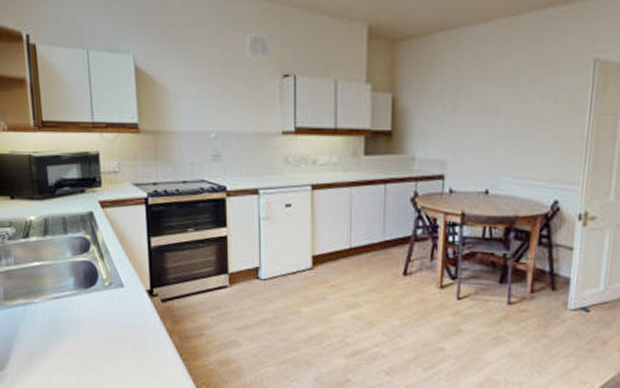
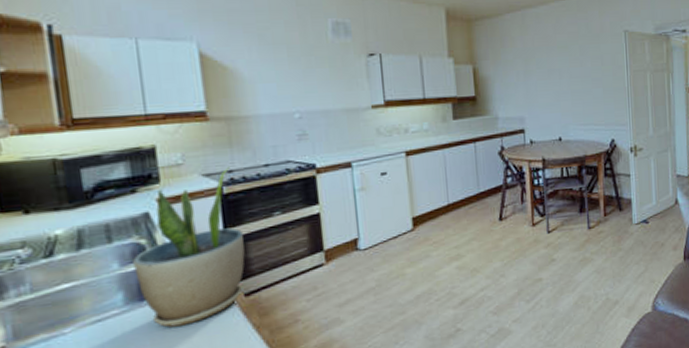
potted plant: none [81,178,163,317] -> present [133,166,245,328]

